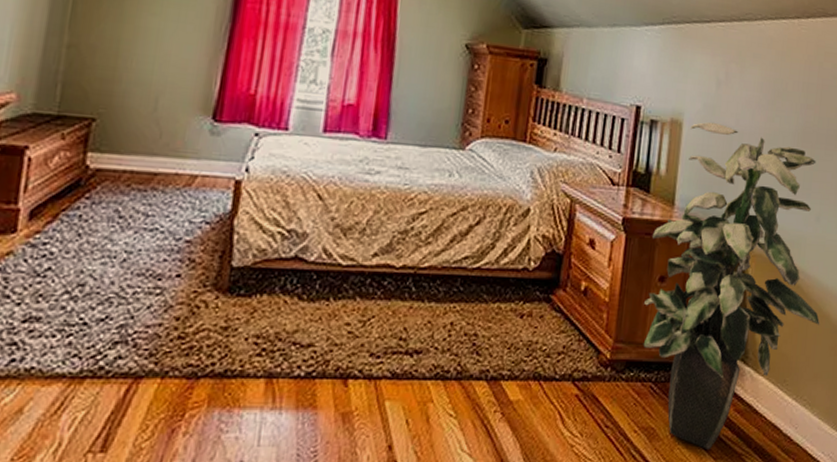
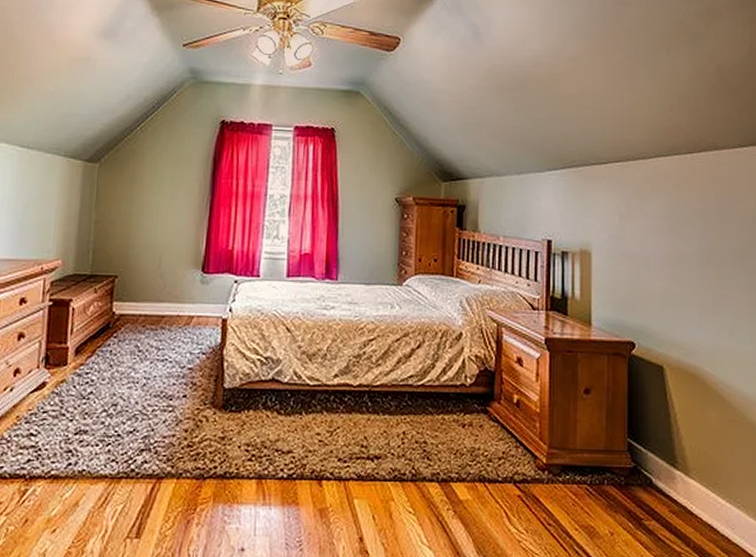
indoor plant: present [643,122,820,451] -> none [573,250,746,549]

